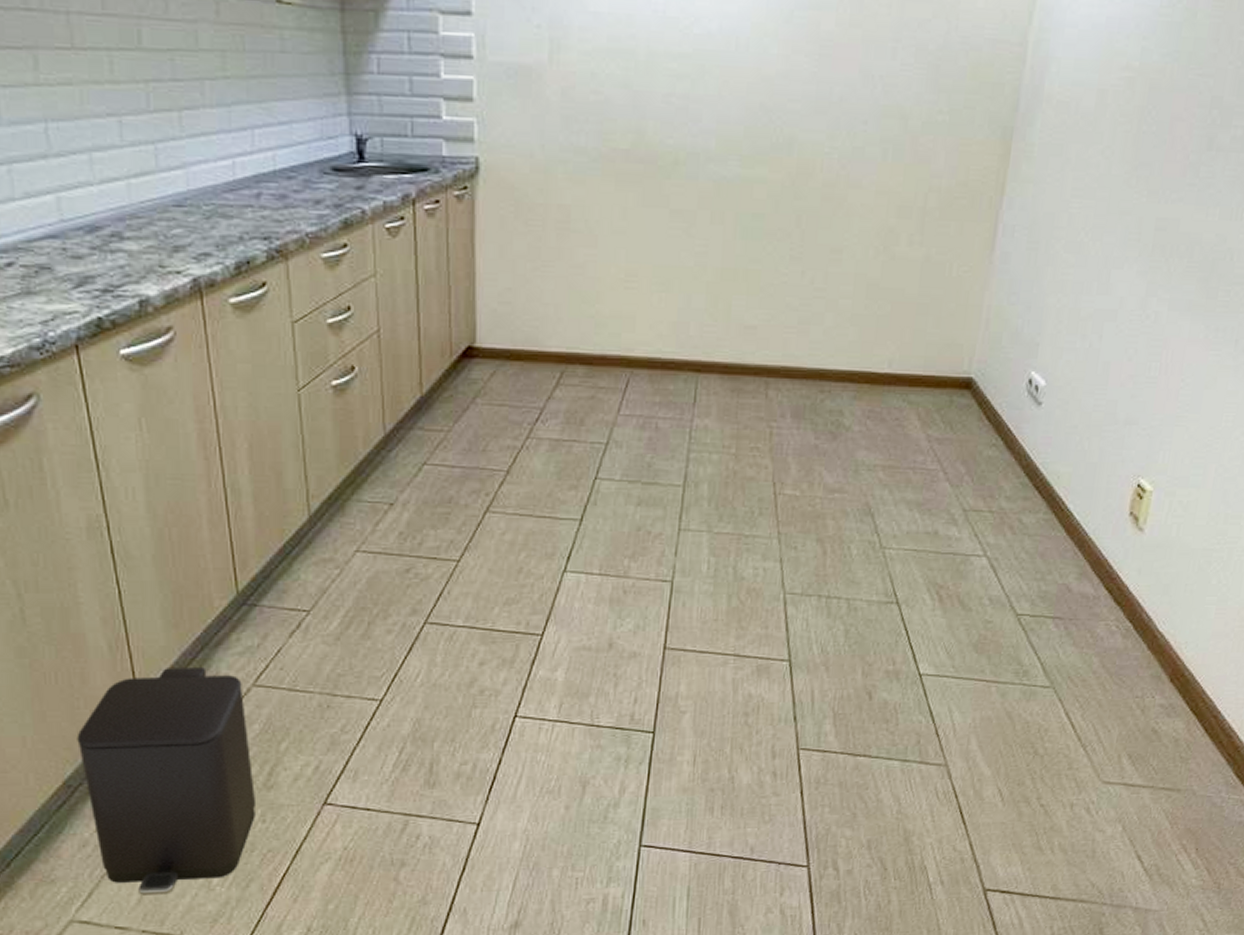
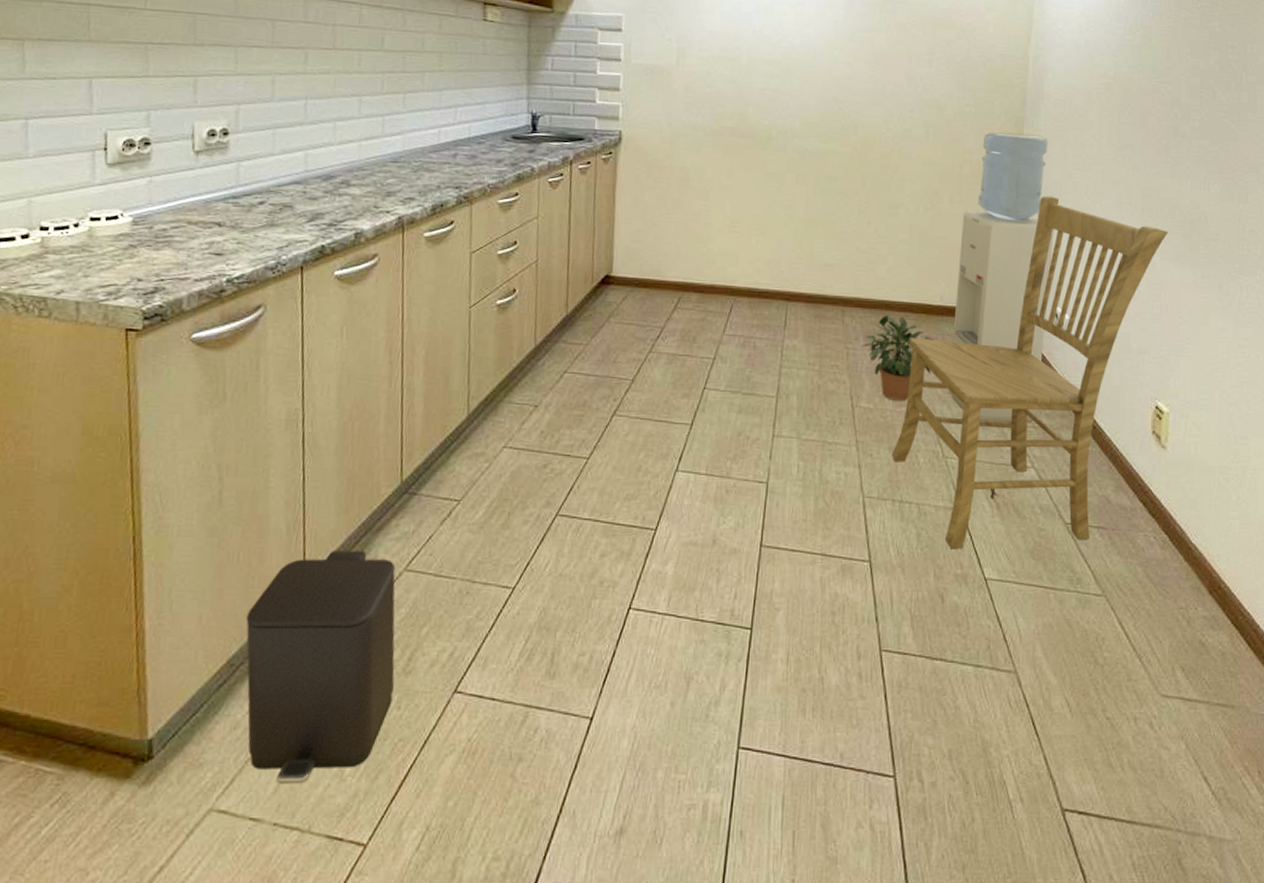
potted plant: none [788,384,879,488] -> present [861,313,935,402]
dining chair: none [819,232,1182,646] -> present [891,196,1168,550]
water cooler: none [892,147,1043,508] -> present [949,131,1054,423]

